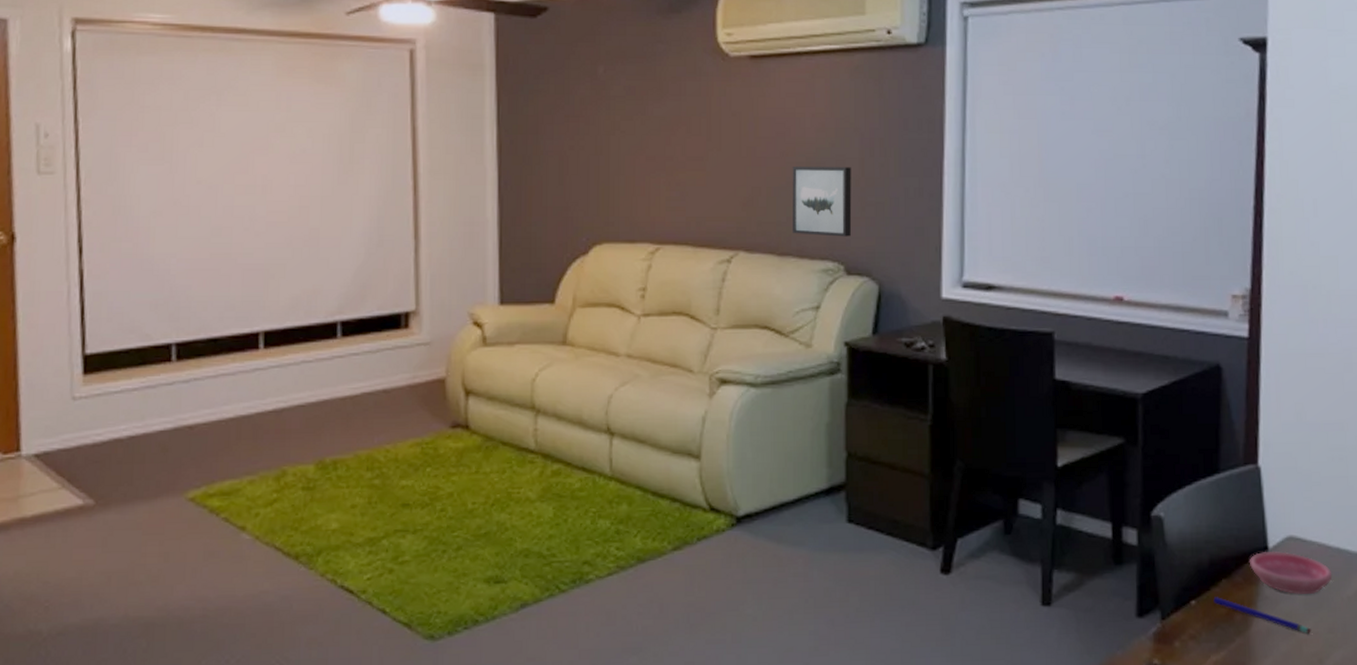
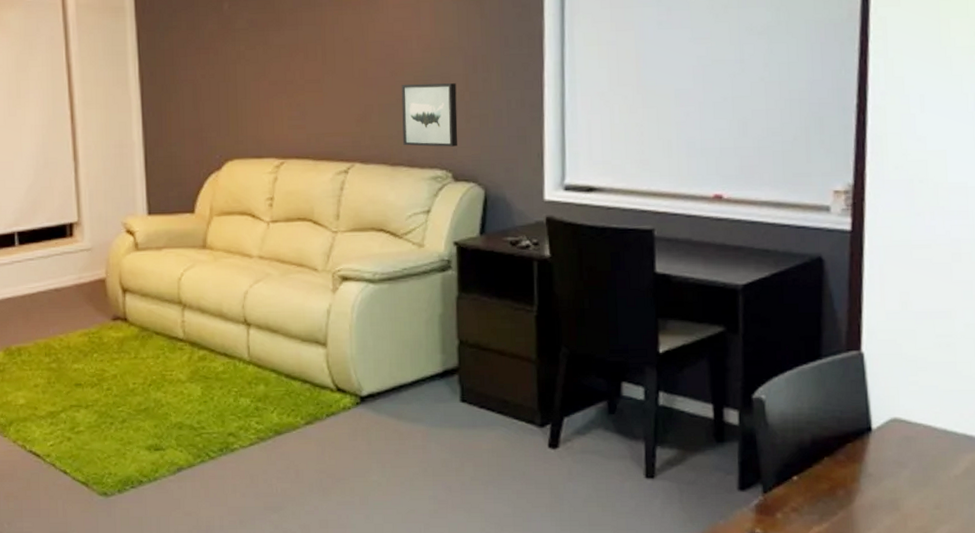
pen: present [1213,597,1312,634] -> none [815,473,917,509]
saucer: present [1249,550,1333,594] -> none [852,431,939,472]

